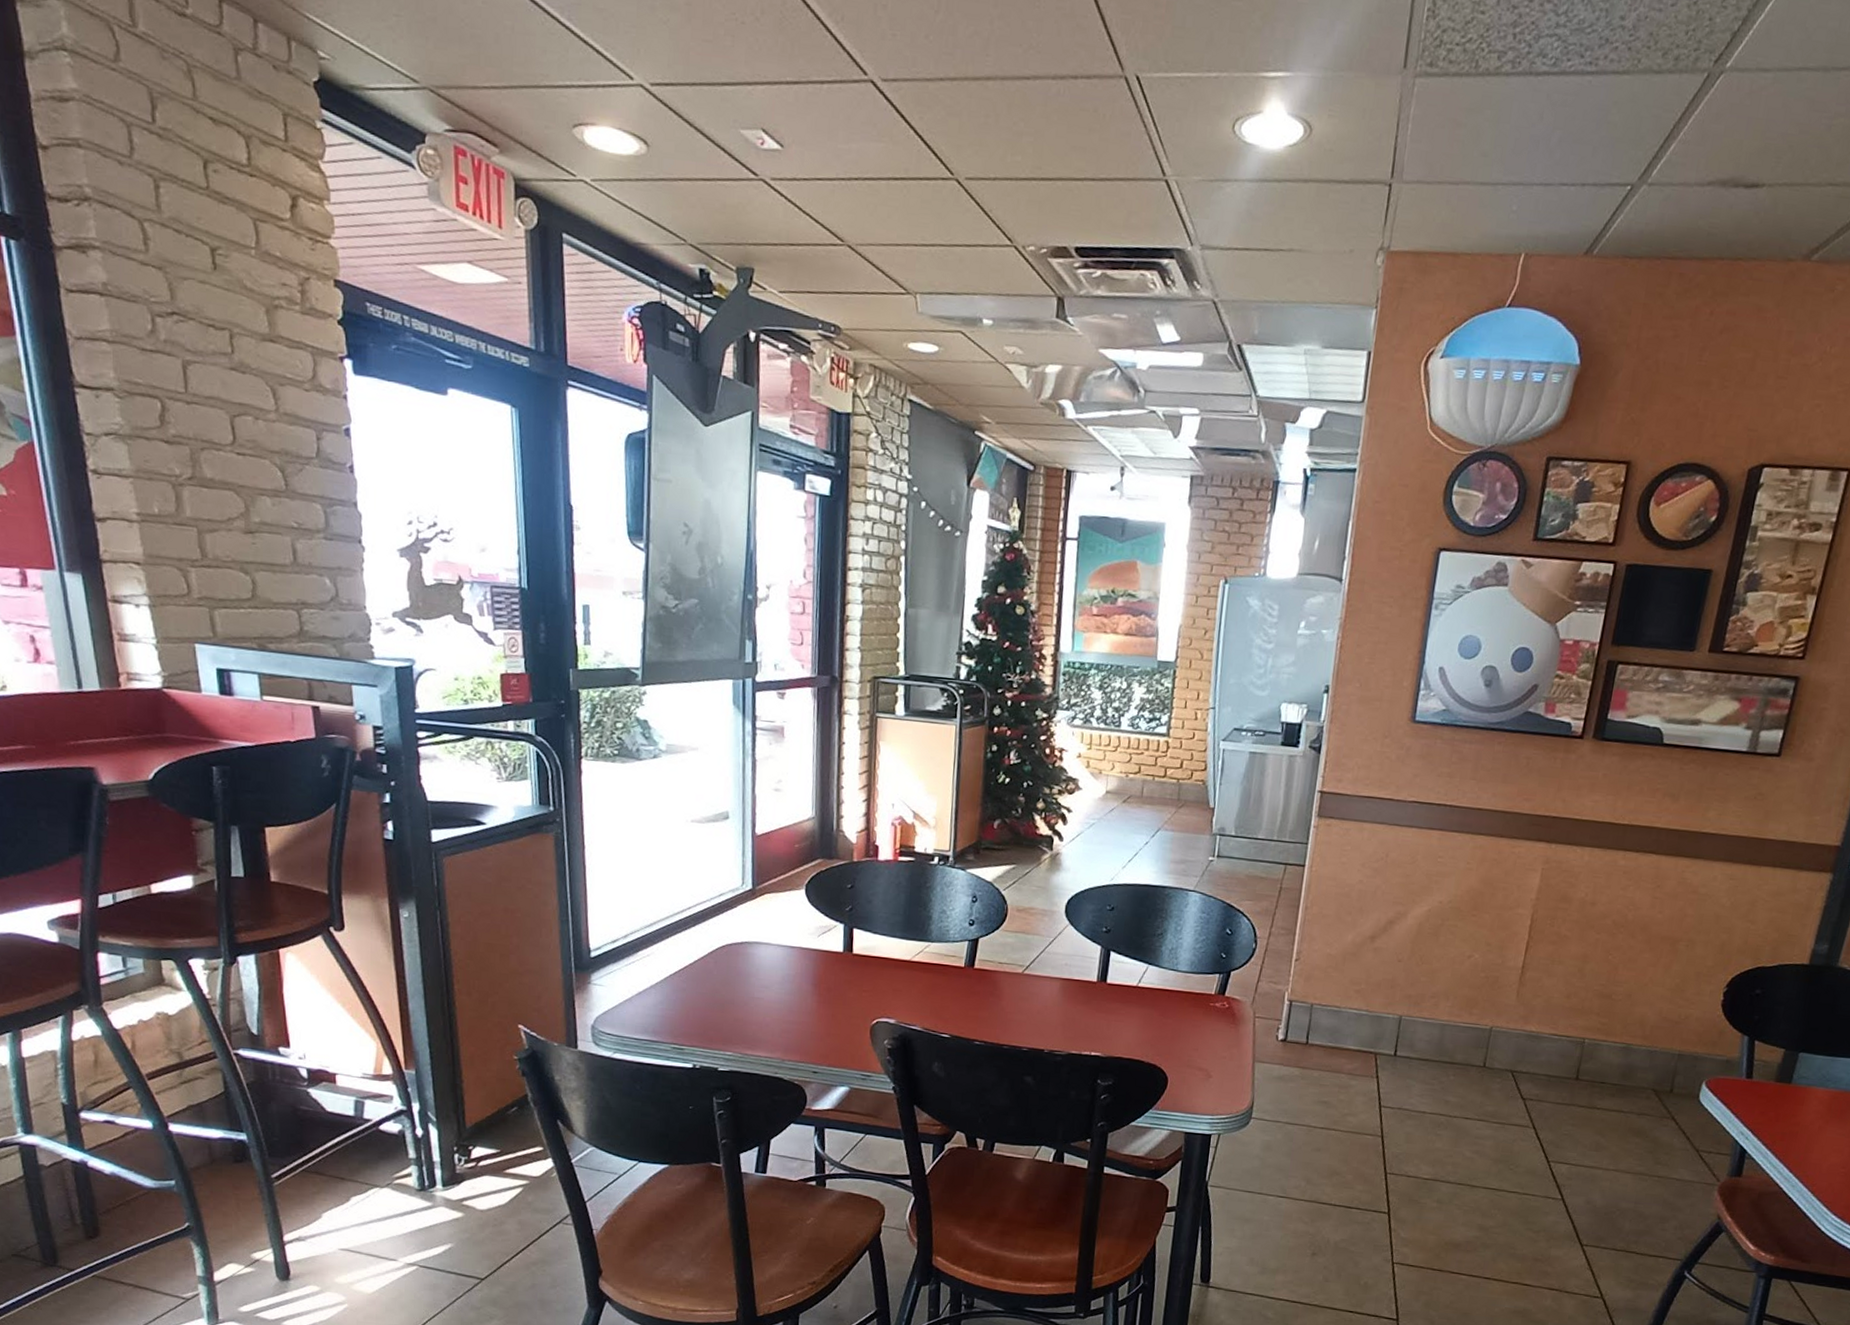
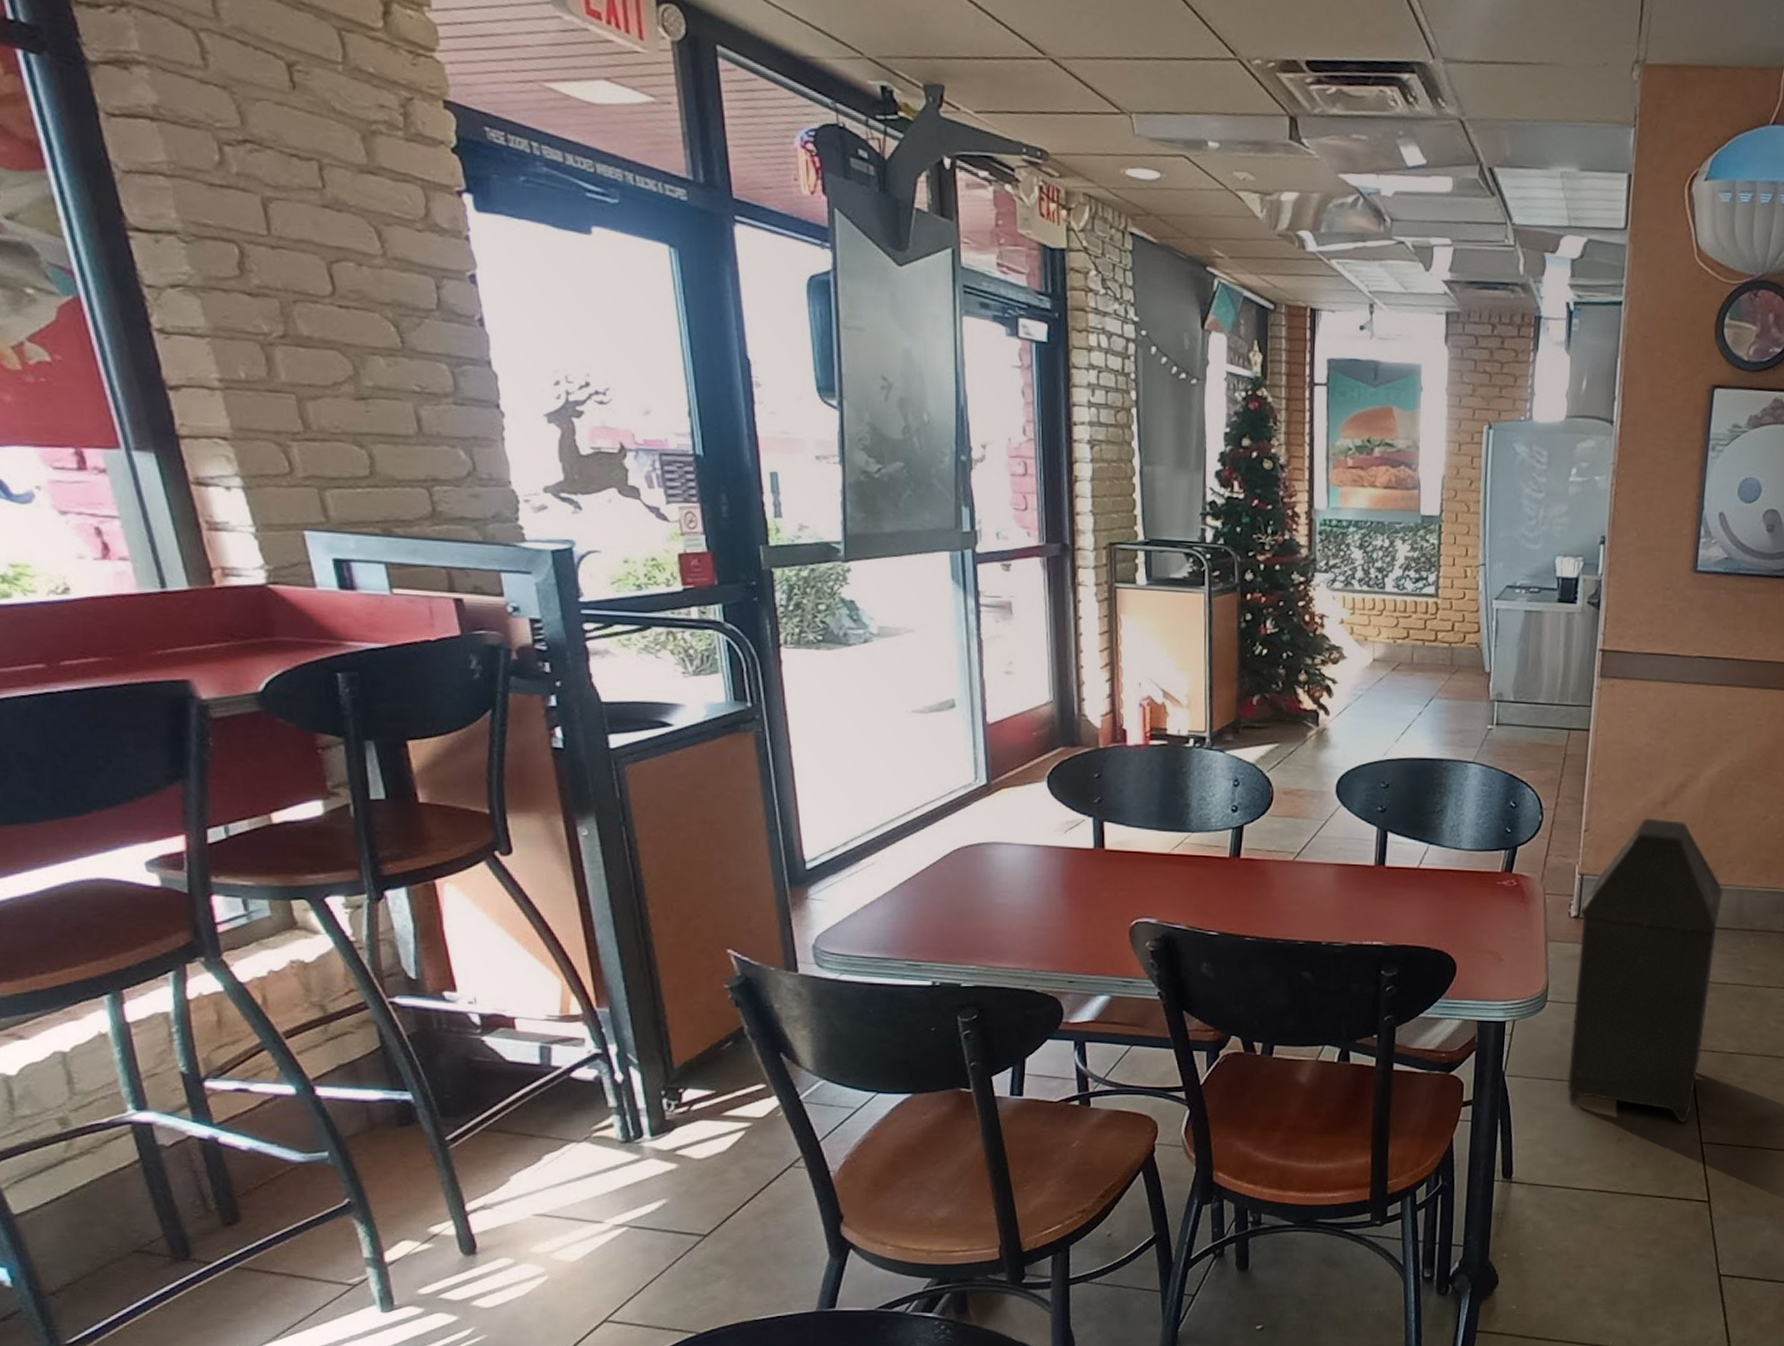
trash can: none [1266,951,1426,1243] -> present [1567,818,1724,1123]

